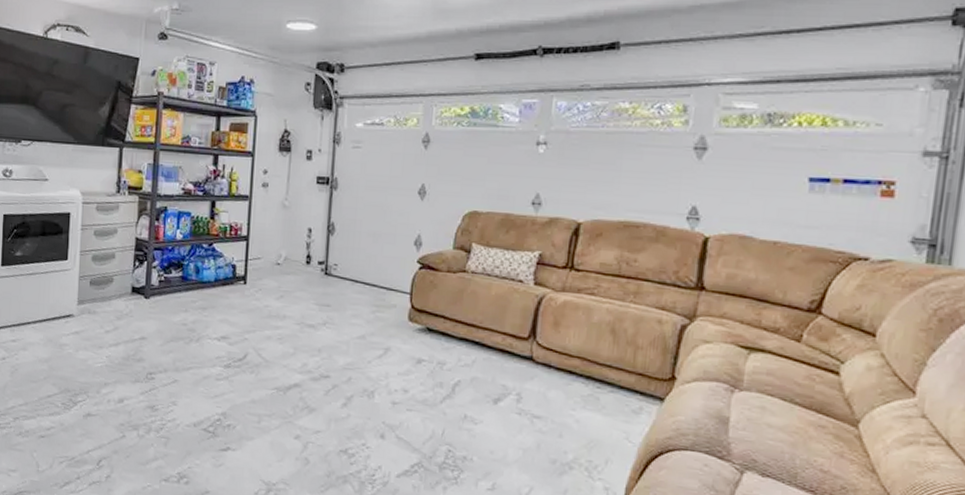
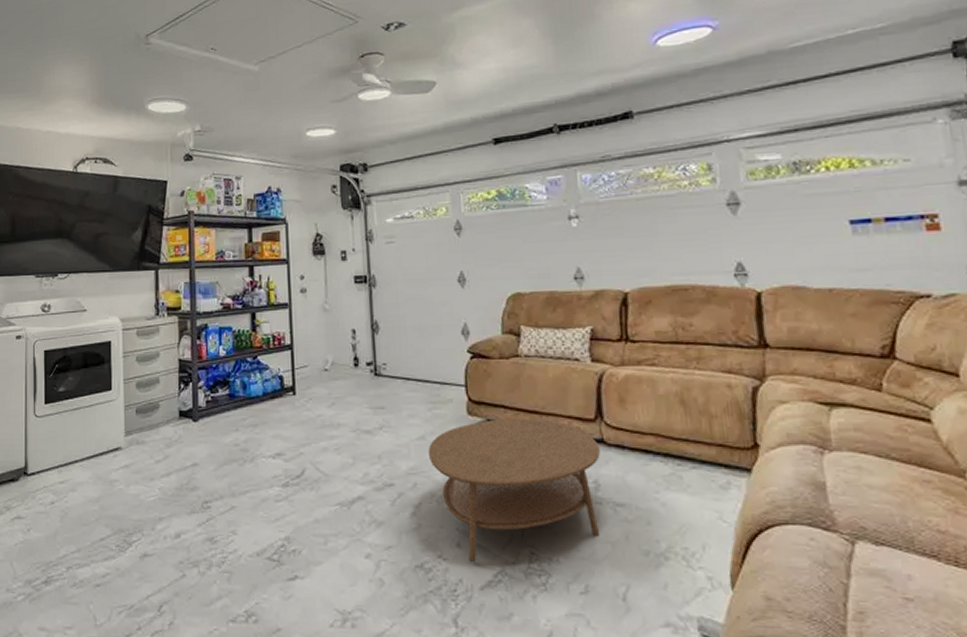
coffee table: none [365,328,528,453] -> present [428,418,600,562]

